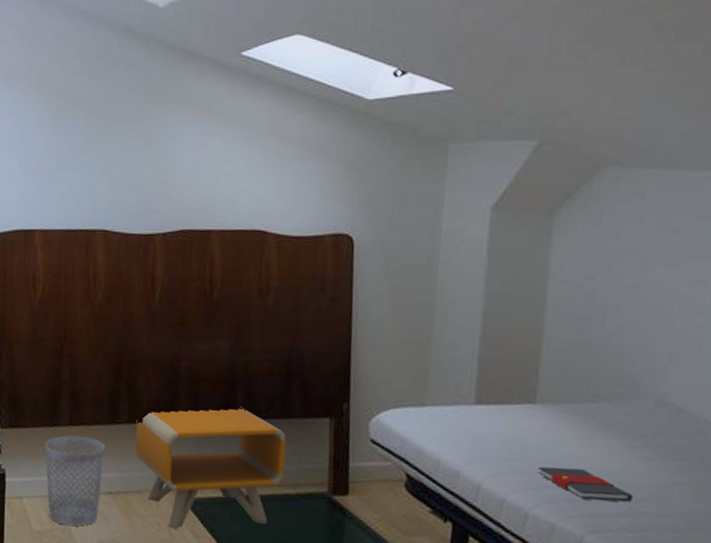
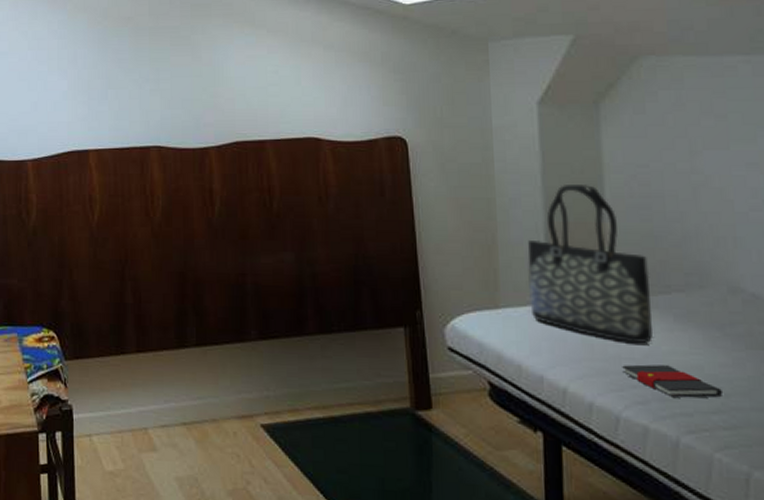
wastebasket: present [45,436,106,527] -> none [113,364,176,464]
nightstand: present [135,406,287,529] -> none [205,321,364,459]
tote bag: none [456,291,580,447] -> present [527,185,654,344]

